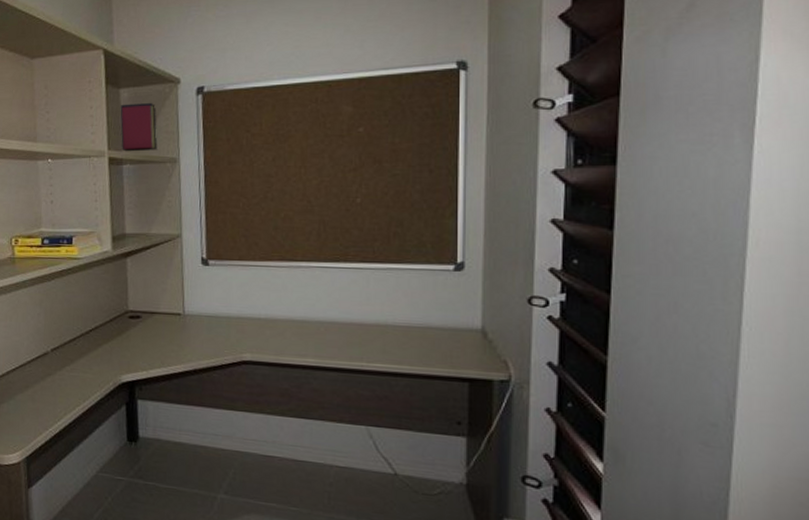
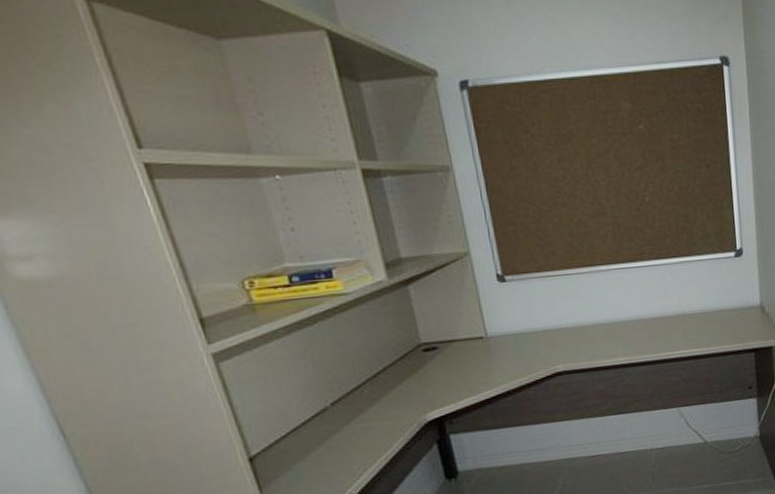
books: present [120,103,158,152] -> none [364,100,423,161]

